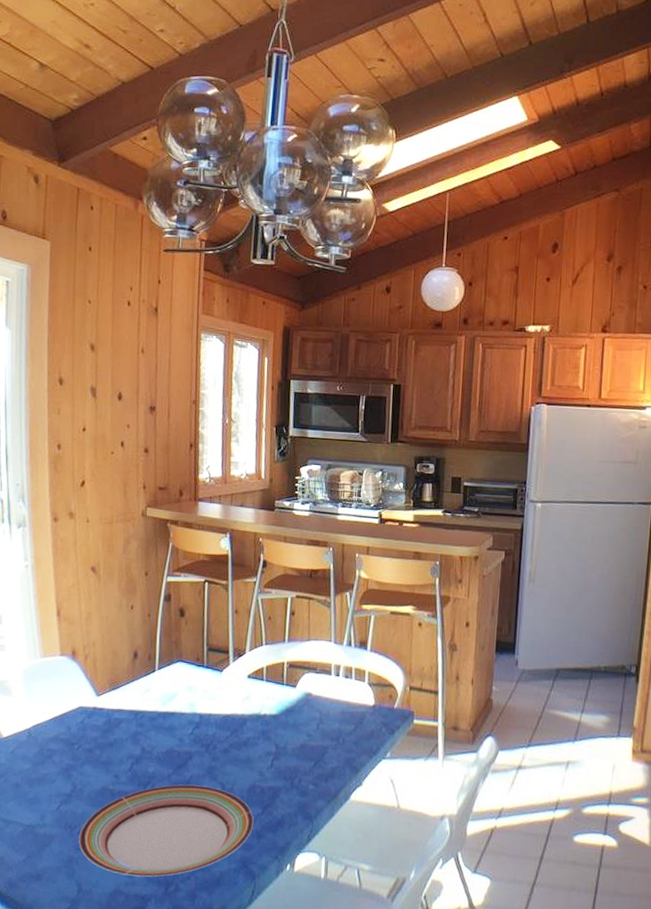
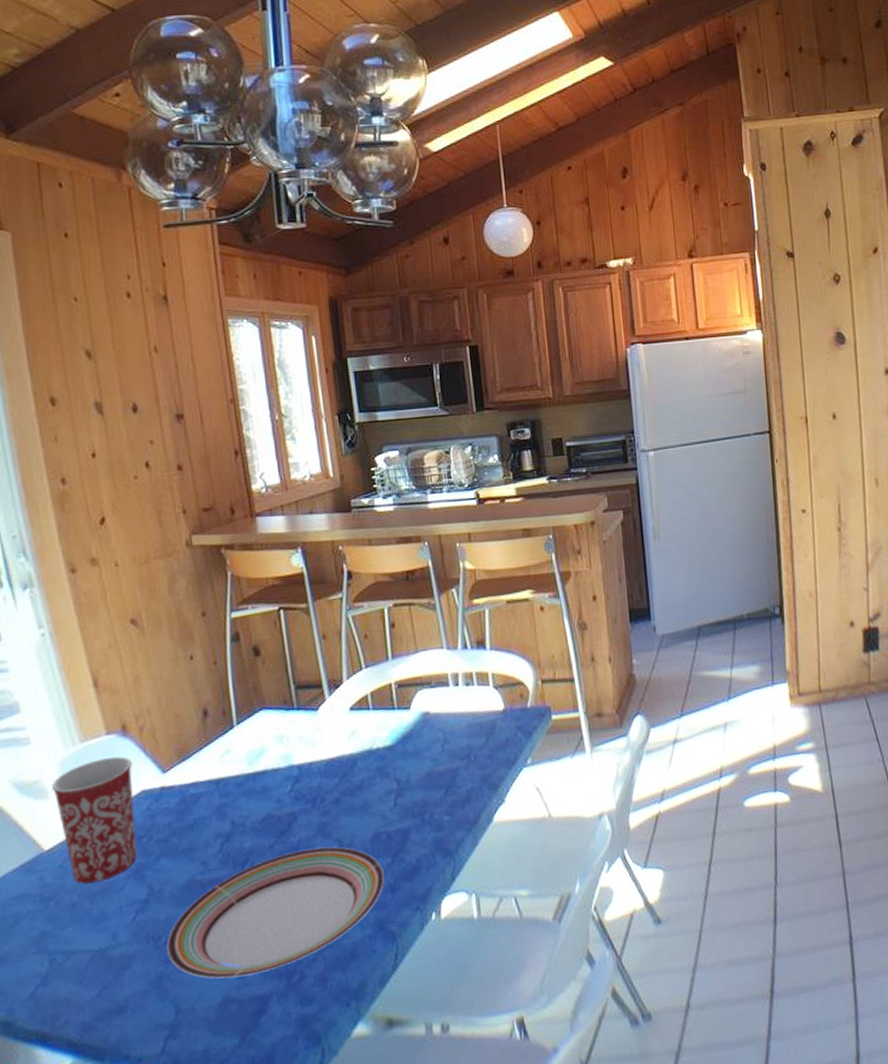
mug: none [15,674,76,772] -> present [51,756,137,884]

